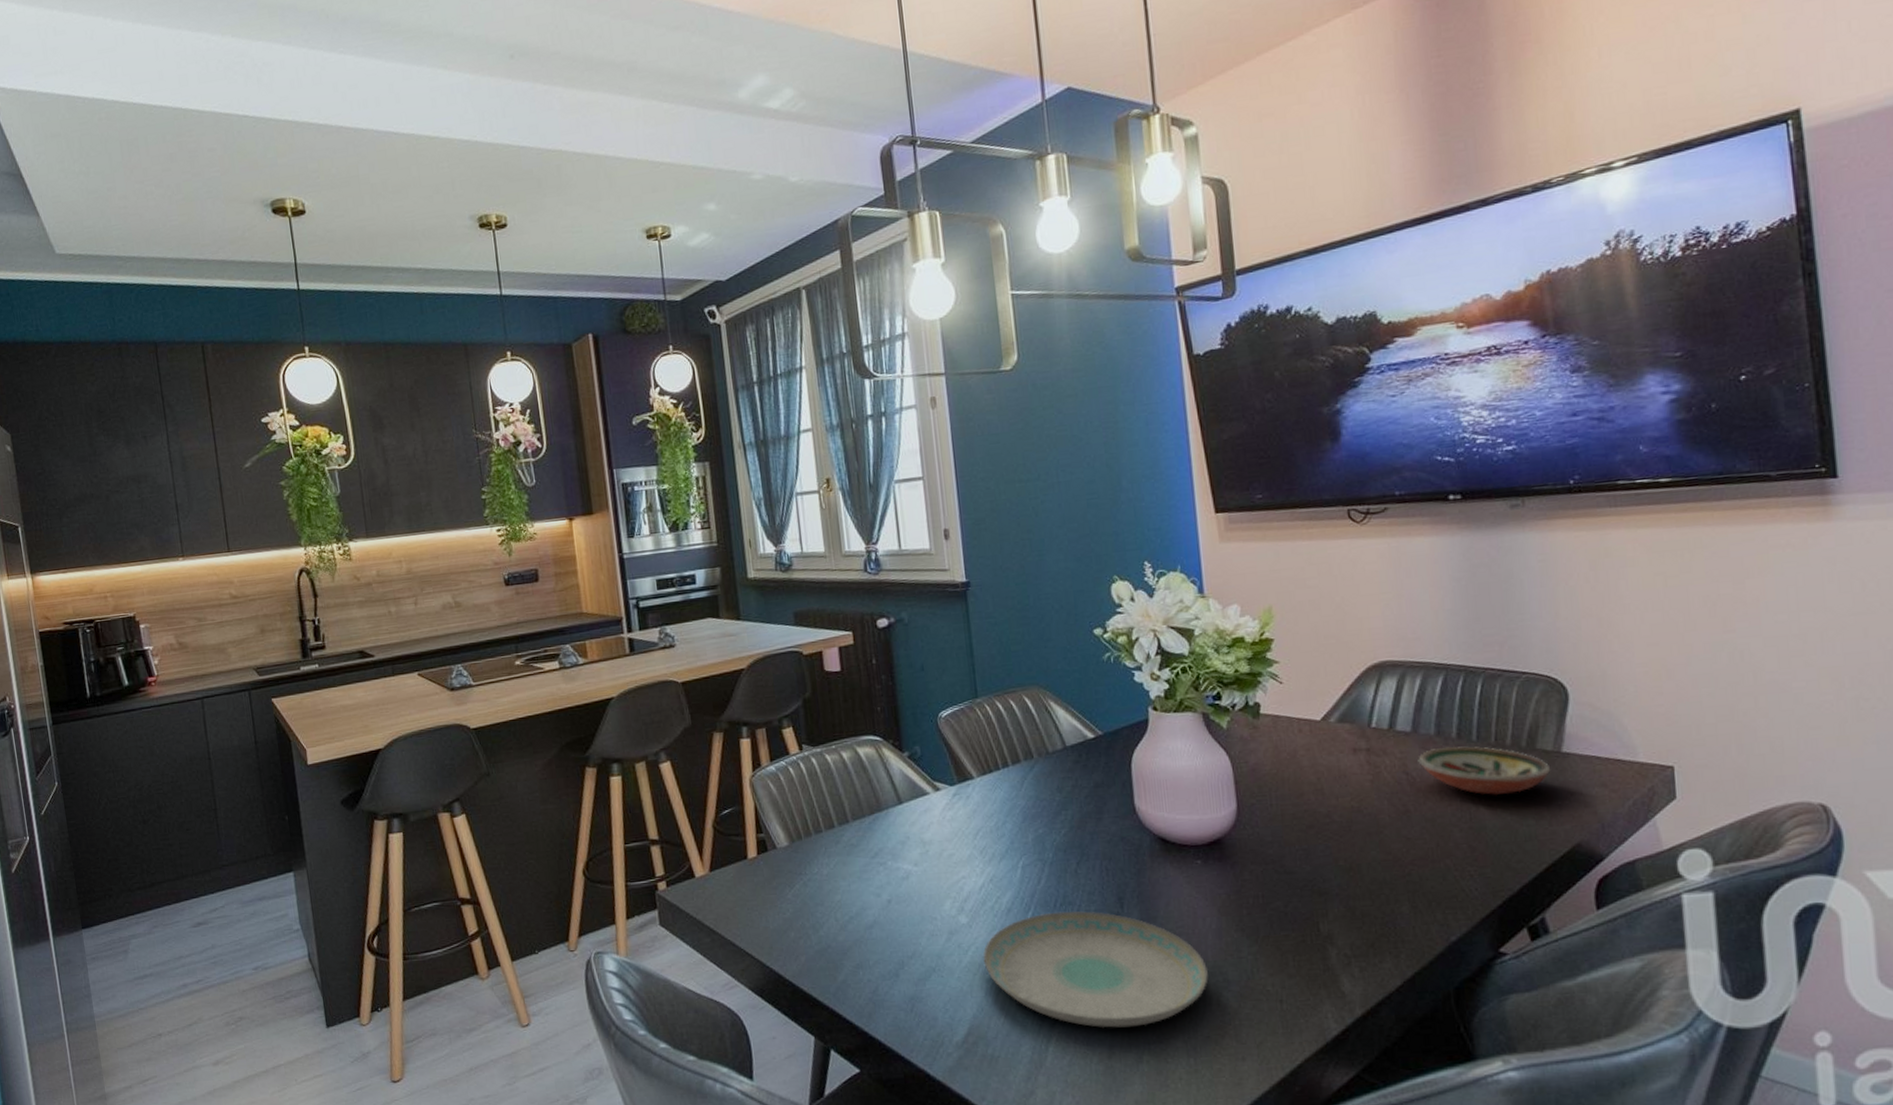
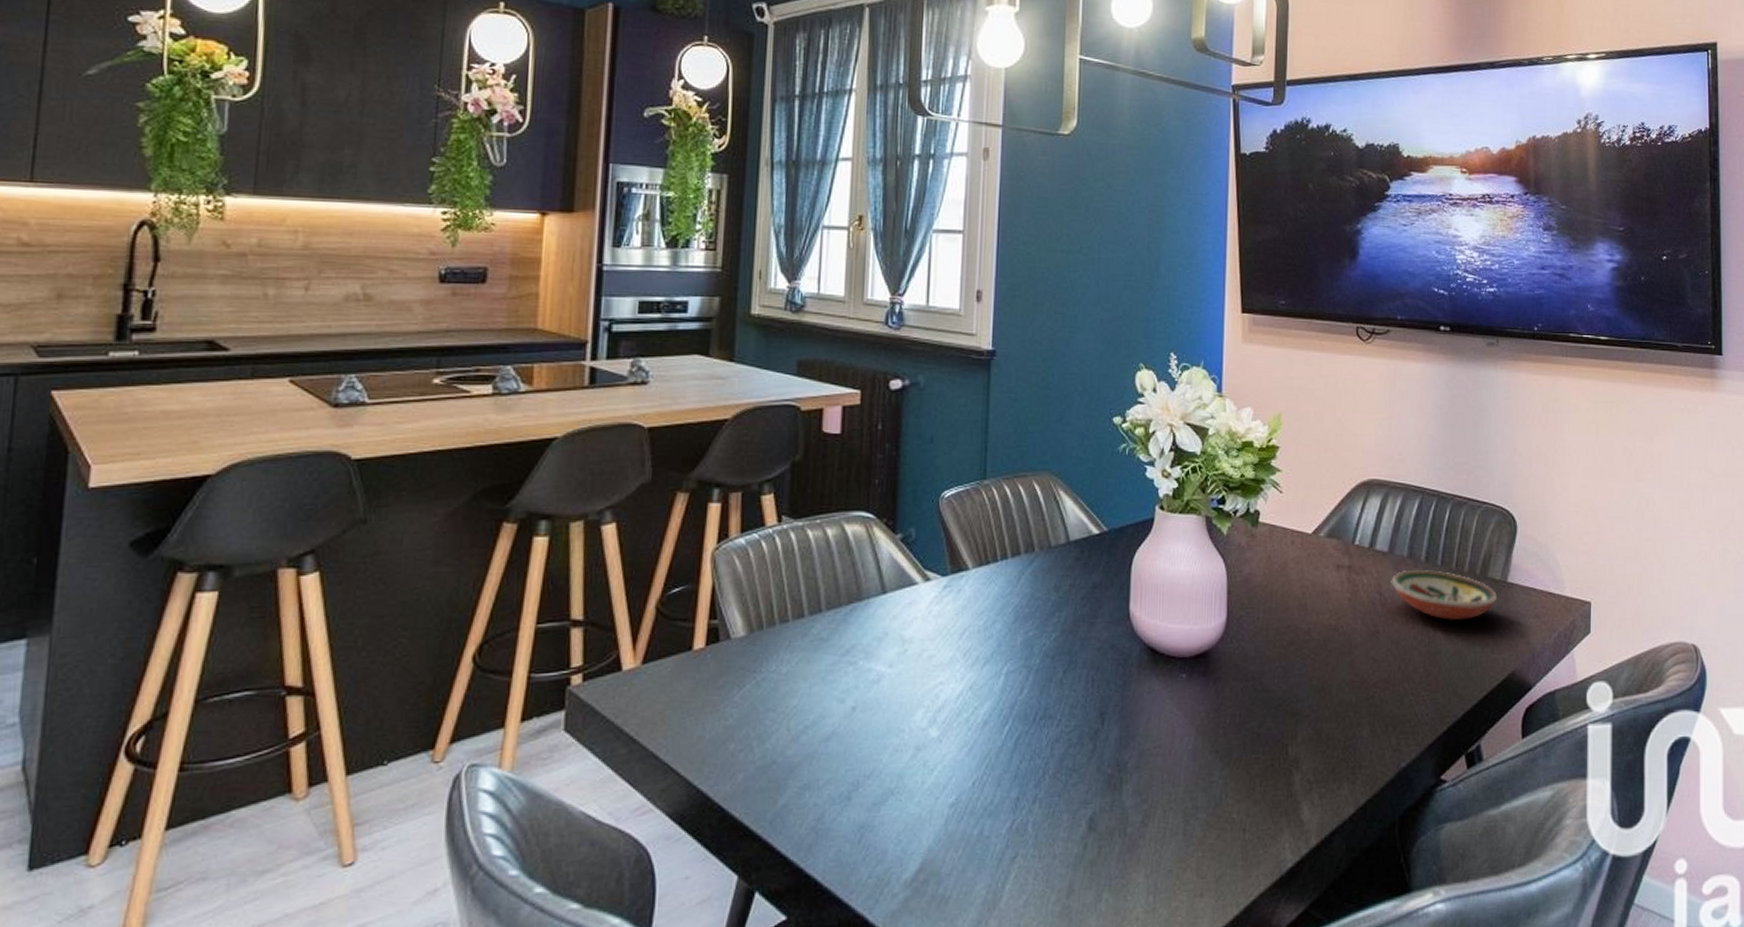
plate: present [983,911,1208,1028] -> none [949,726,1178,862]

